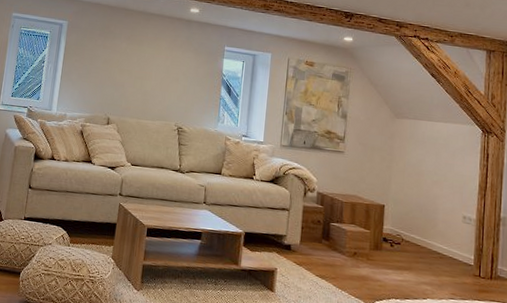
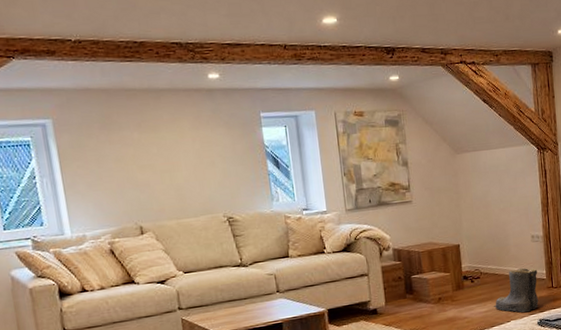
boots: none [410,245,465,295] -> present [493,268,539,313]

